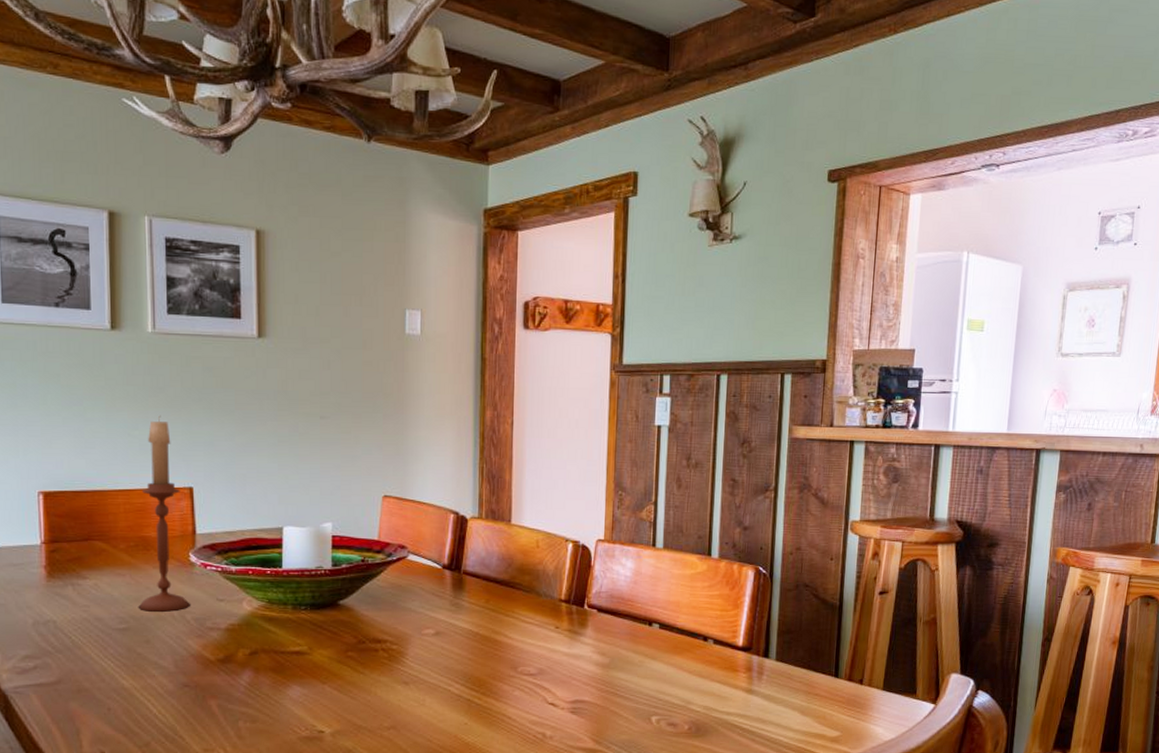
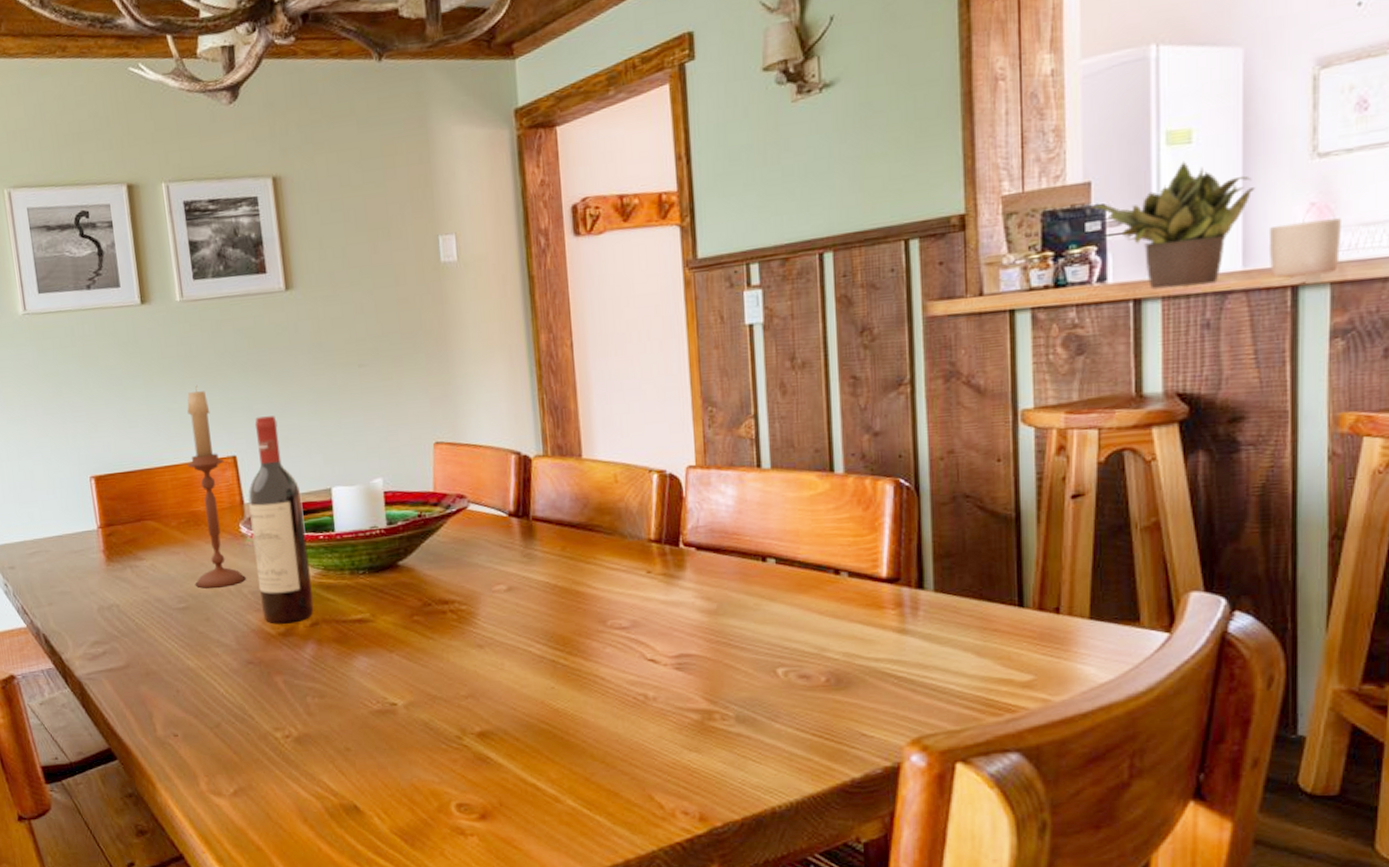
wine bottle: none [201,453,254,651] -> present [248,416,314,624]
potted plant: none [912,344,1021,440] -> present [1090,161,1255,290]
mug: none [1024,402,1072,443] -> present [1268,218,1343,279]

